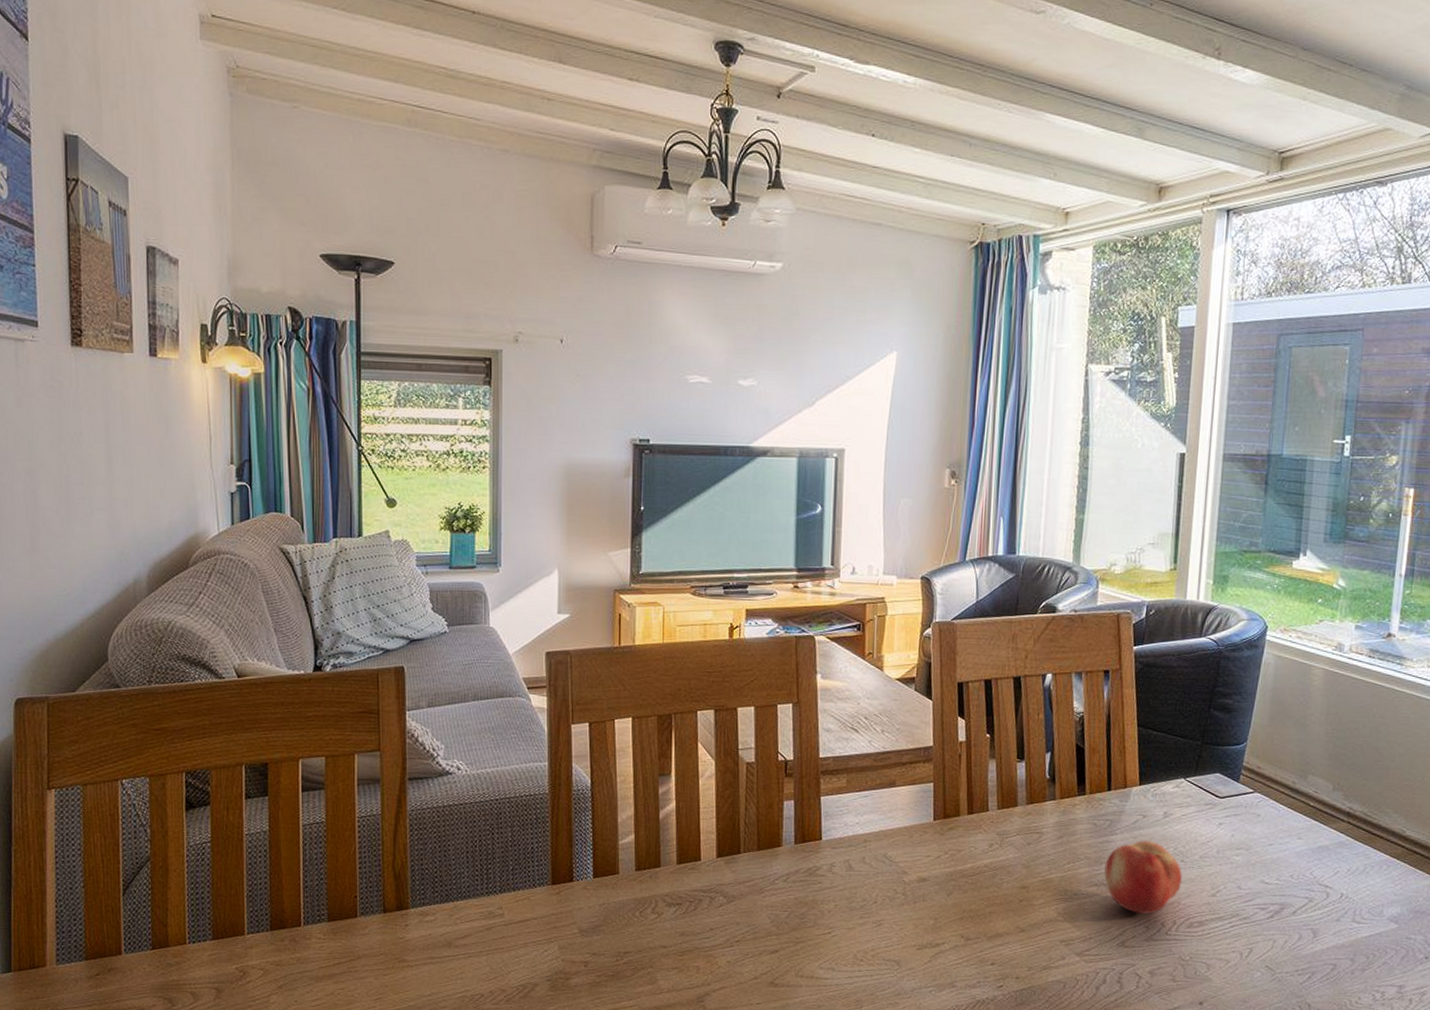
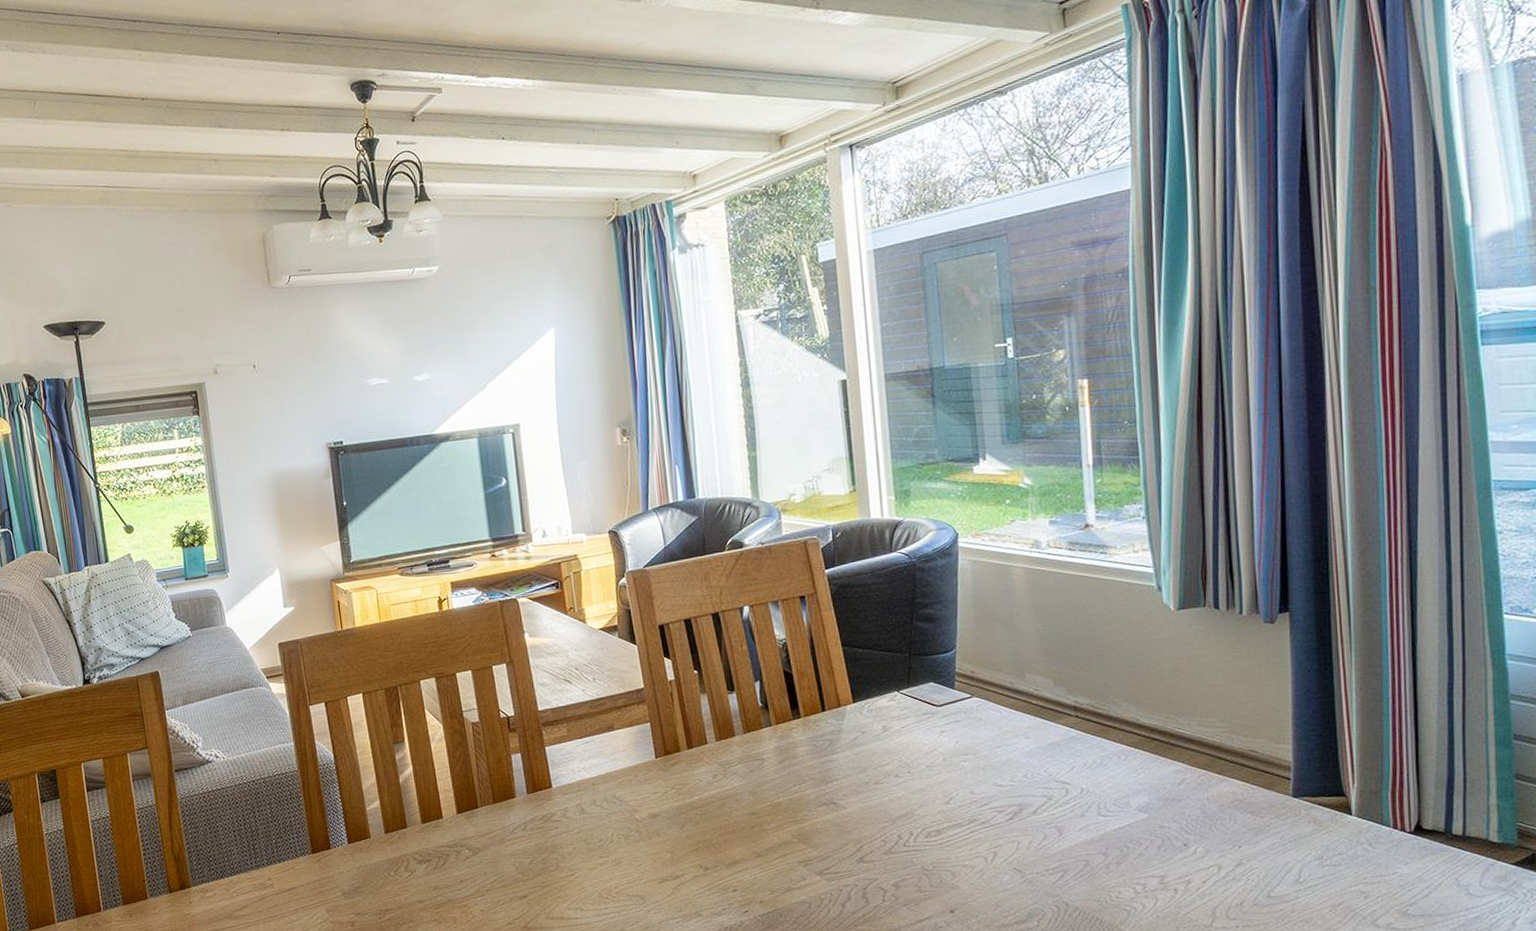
fruit: present [1104,840,1182,914] -> none [831,756,912,828]

